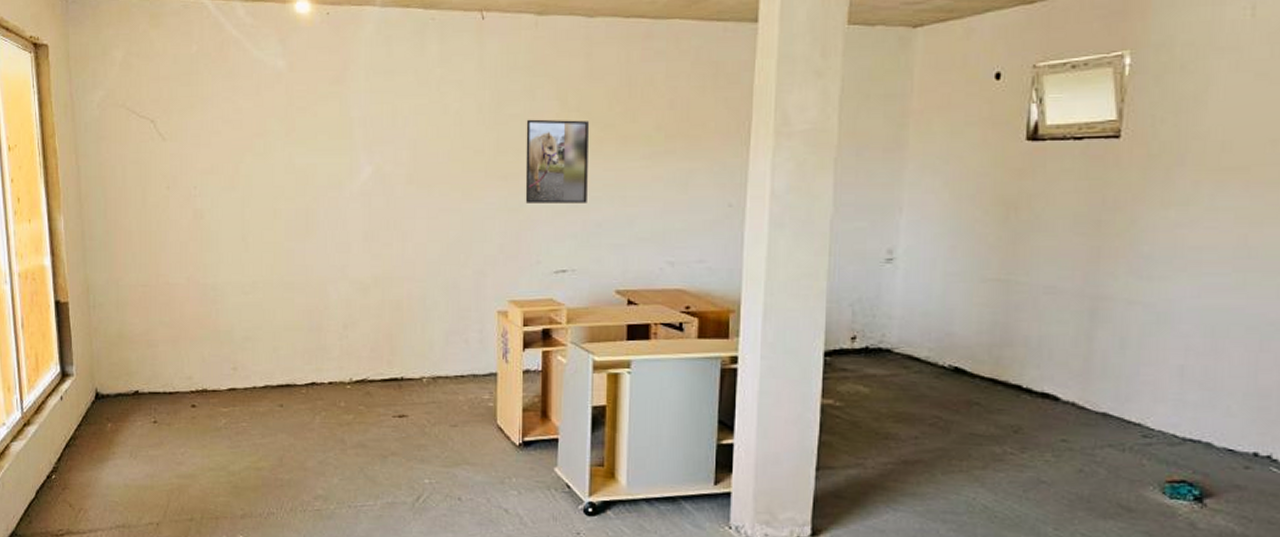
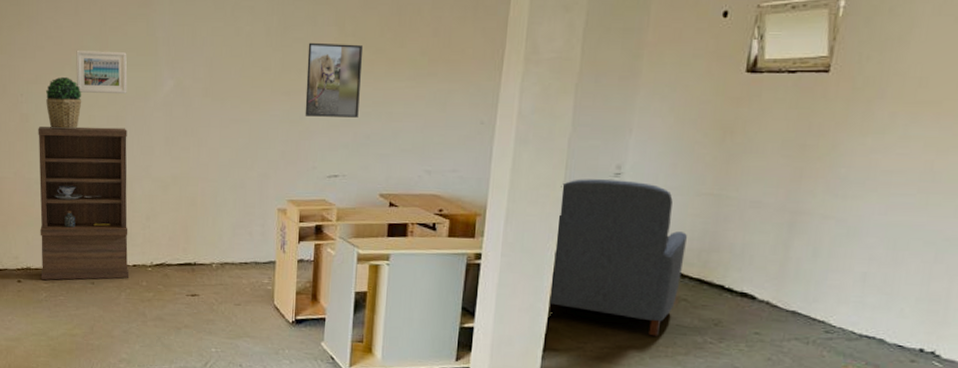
bookshelf: none [214,222,325,403] -> present [38,126,129,280]
potted plant: none [222,165,266,225] -> present [45,76,82,129]
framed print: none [258,134,318,183] -> present [76,49,127,93]
chair: none [821,266,974,448] -> present [550,179,687,337]

